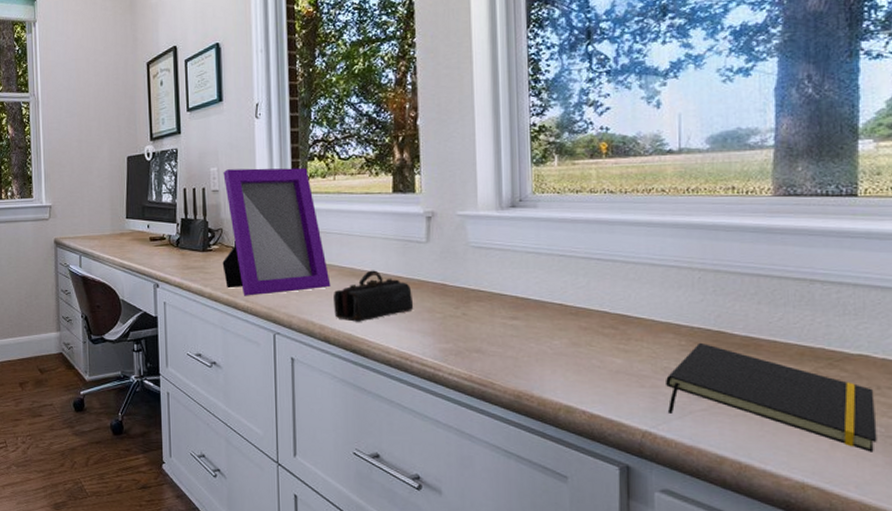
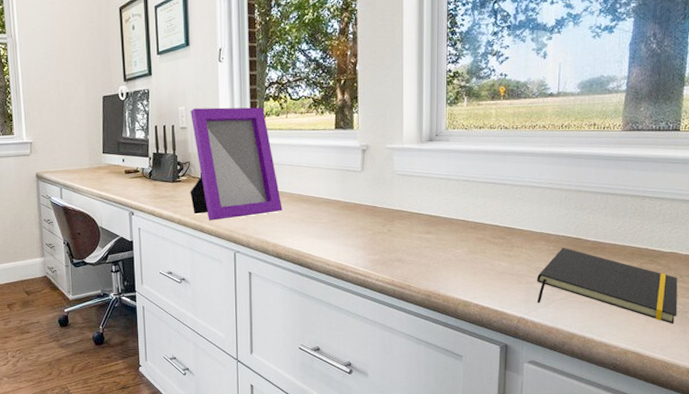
pencil case: present [334,270,414,322] -> none [285,196,350,240]

